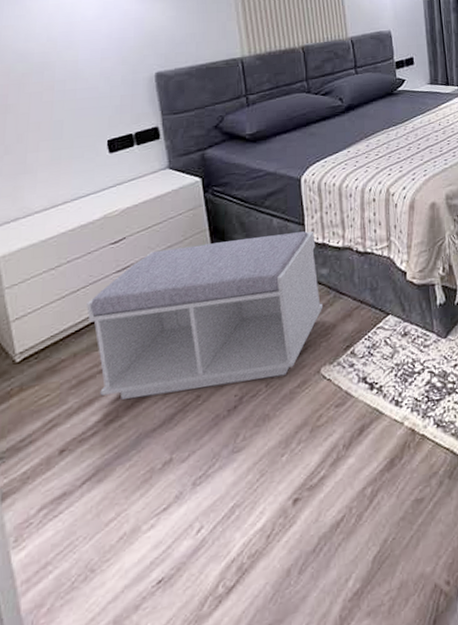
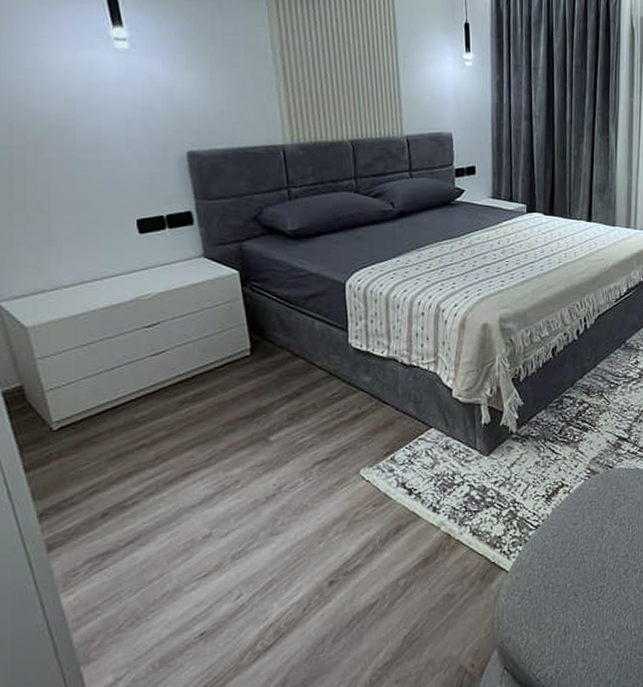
bench: present [86,231,324,400] -> none [122,337,365,476]

